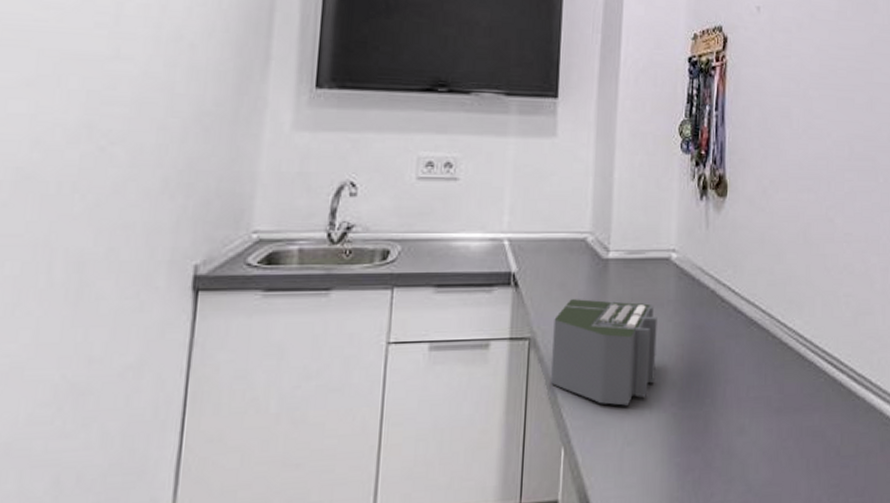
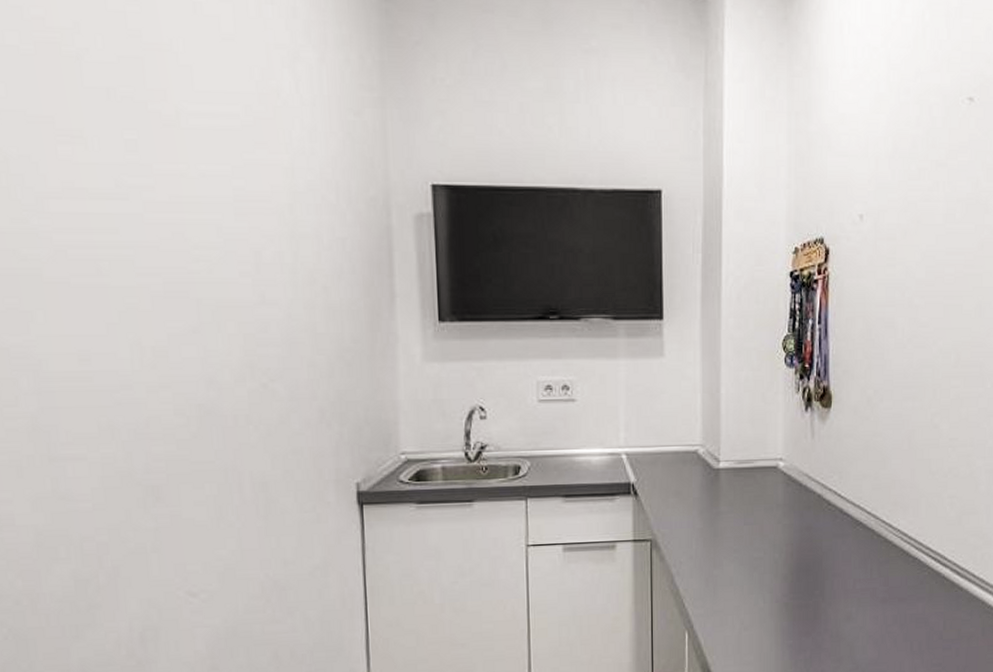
toaster: present [551,299,657,406] -> none [672,504,767,597]

